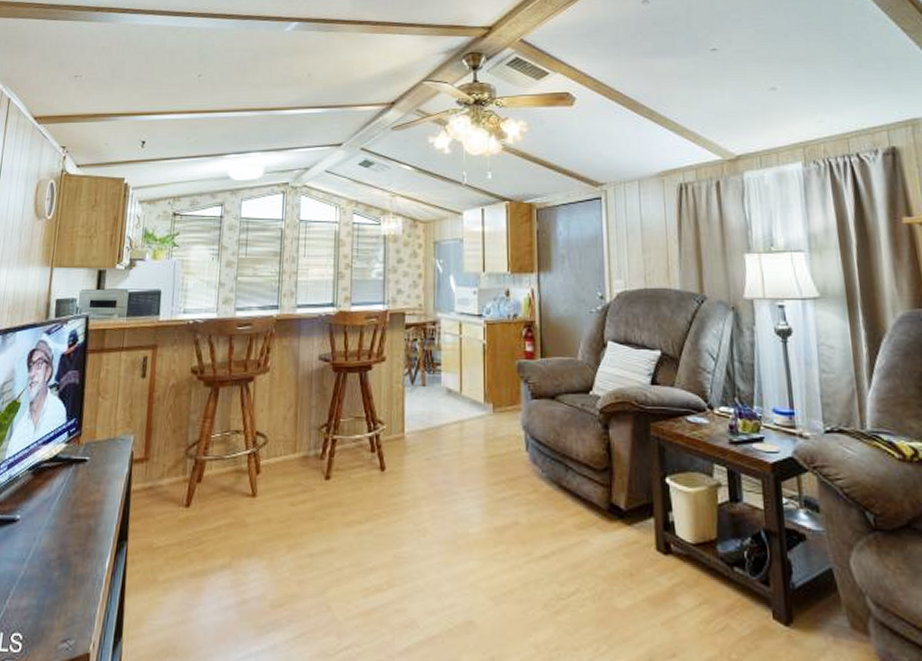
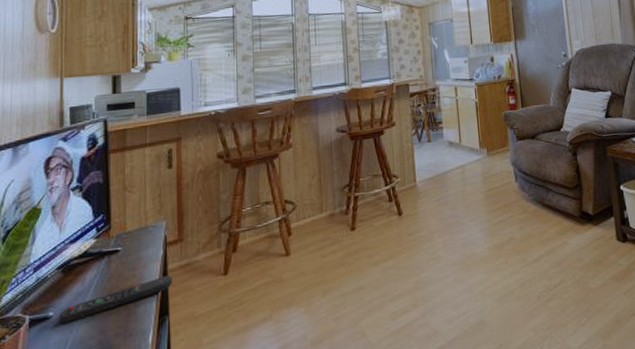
remote control: none [24,495,135,530] -> present [58,275,172,324]

